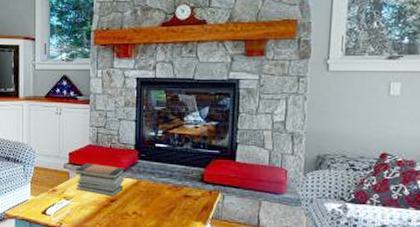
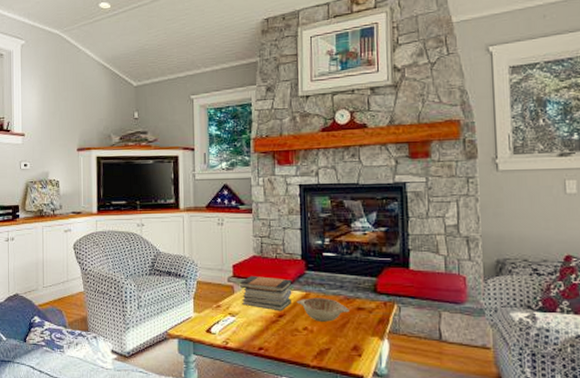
decorative bowl: none [128,185,177,207] -> present [296,298,349,322]

